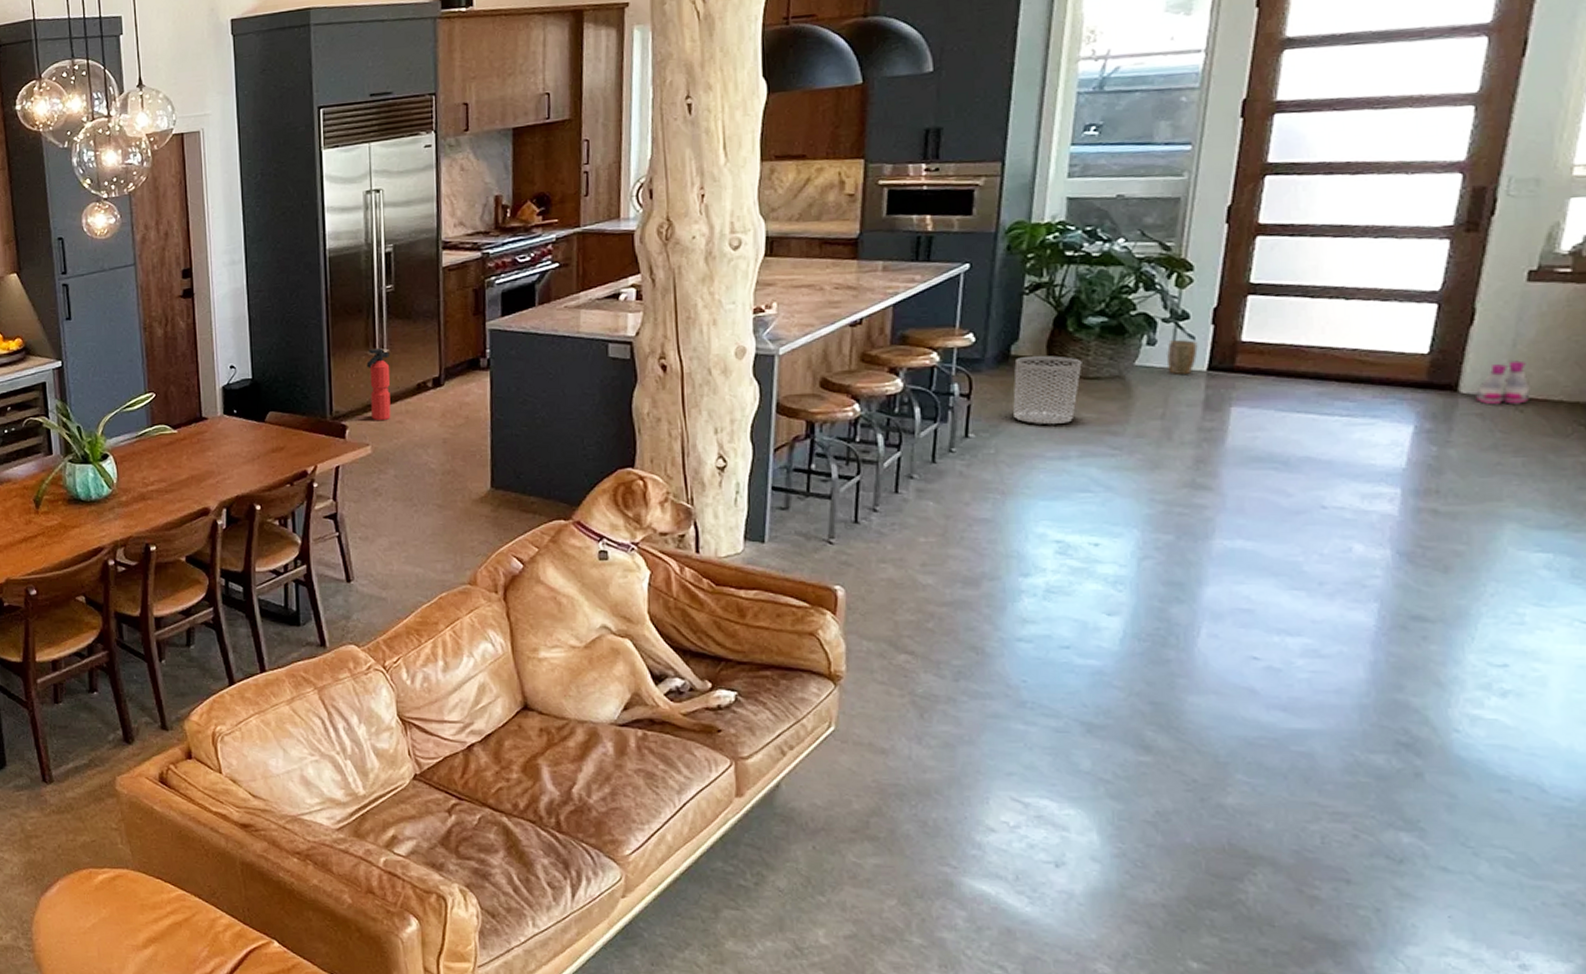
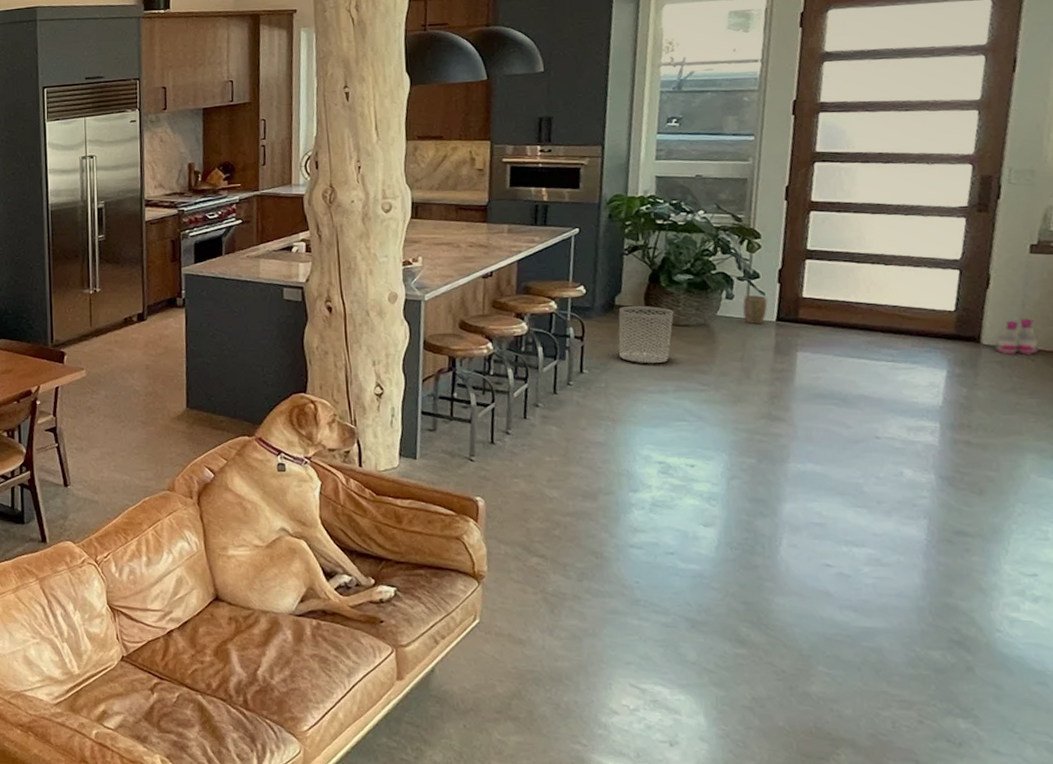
fire extinguisher: present [366,348,391,421] -> none [82,288,102,349]

